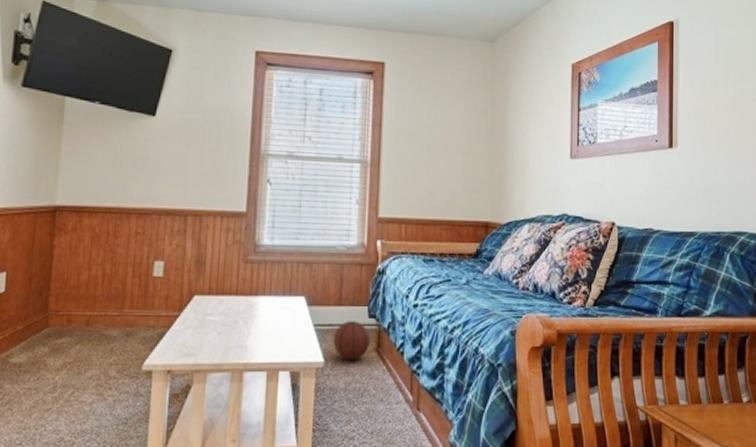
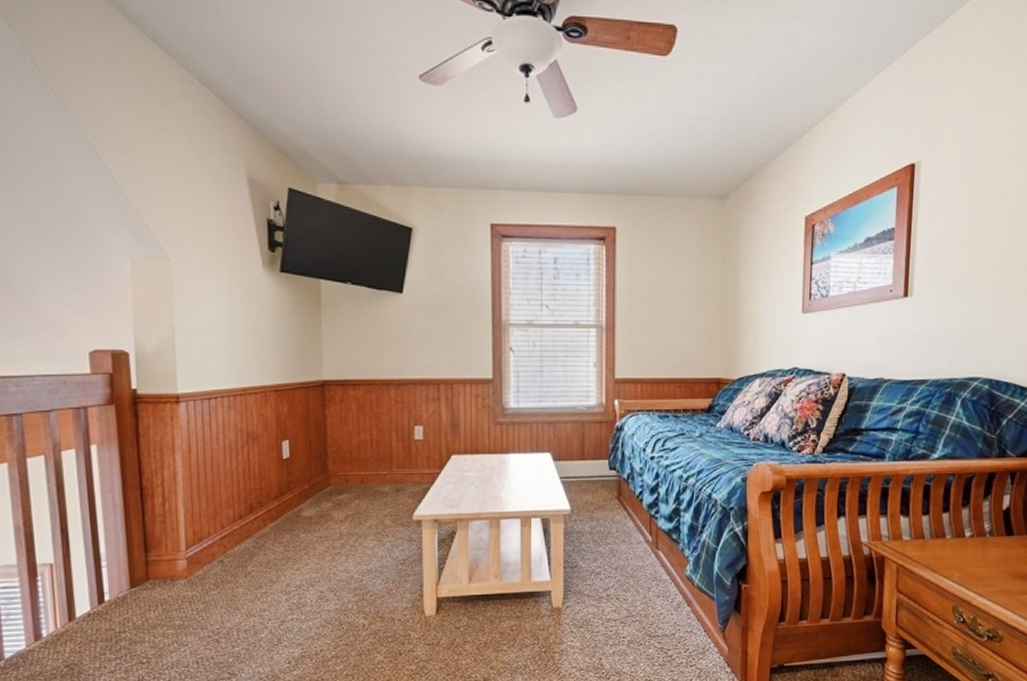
basketball: present [333,321,371,360] -> none [578,473,612,507]

